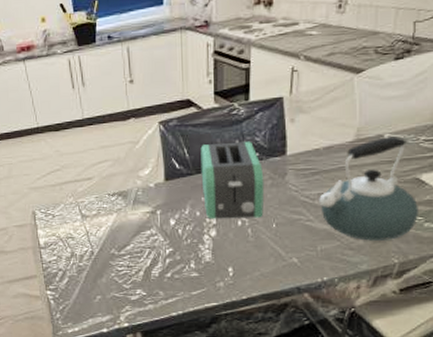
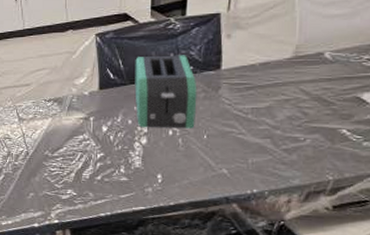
kettle: present [319,136,418,241] -> none [252,55,357,157]

